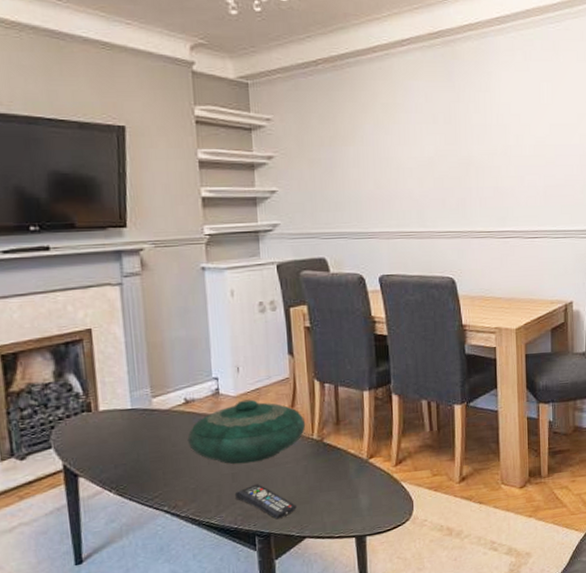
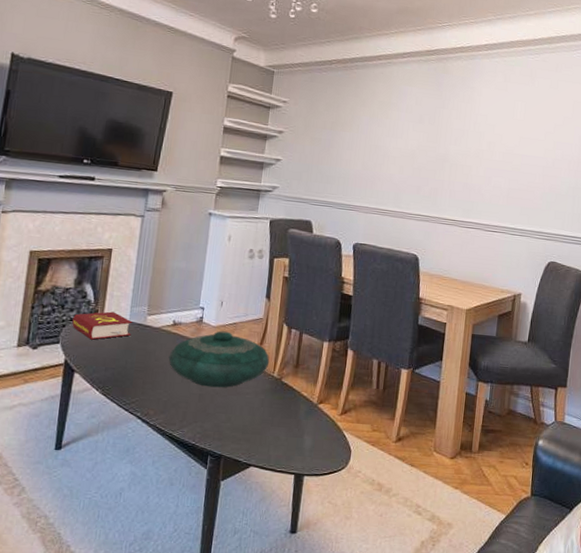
book: none [61,401,137,437] -> present [72,311,133,340]
remote control: present [234,484,297,520] -> none [198,407,249,444]

